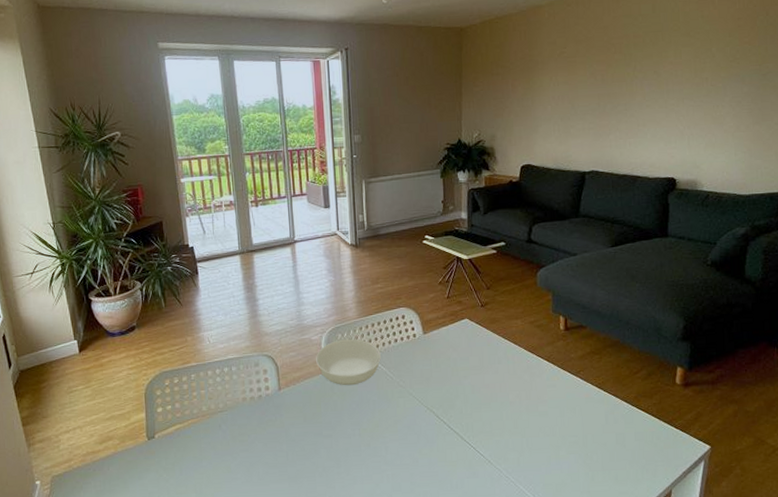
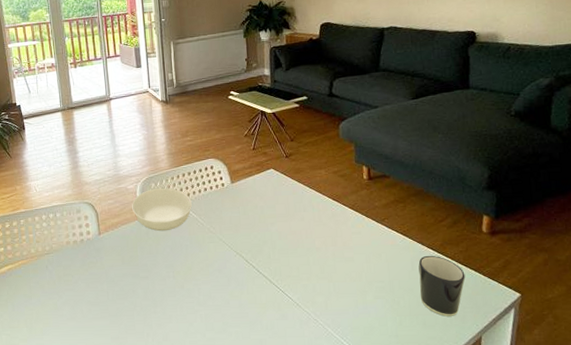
mug: none [612,408,658,471] -> present [418,255,466,316]

